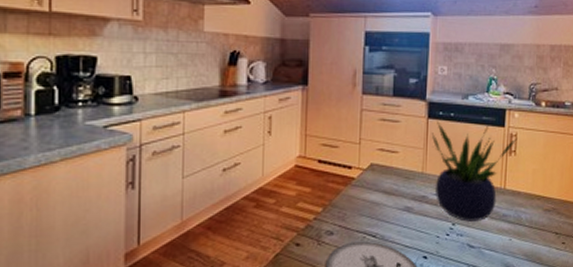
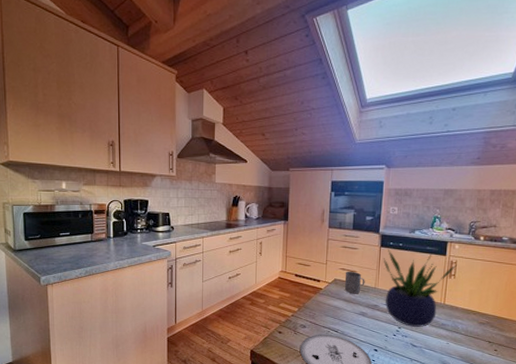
mug: none [383,151,410,183] -> present [344,271,365,294]

